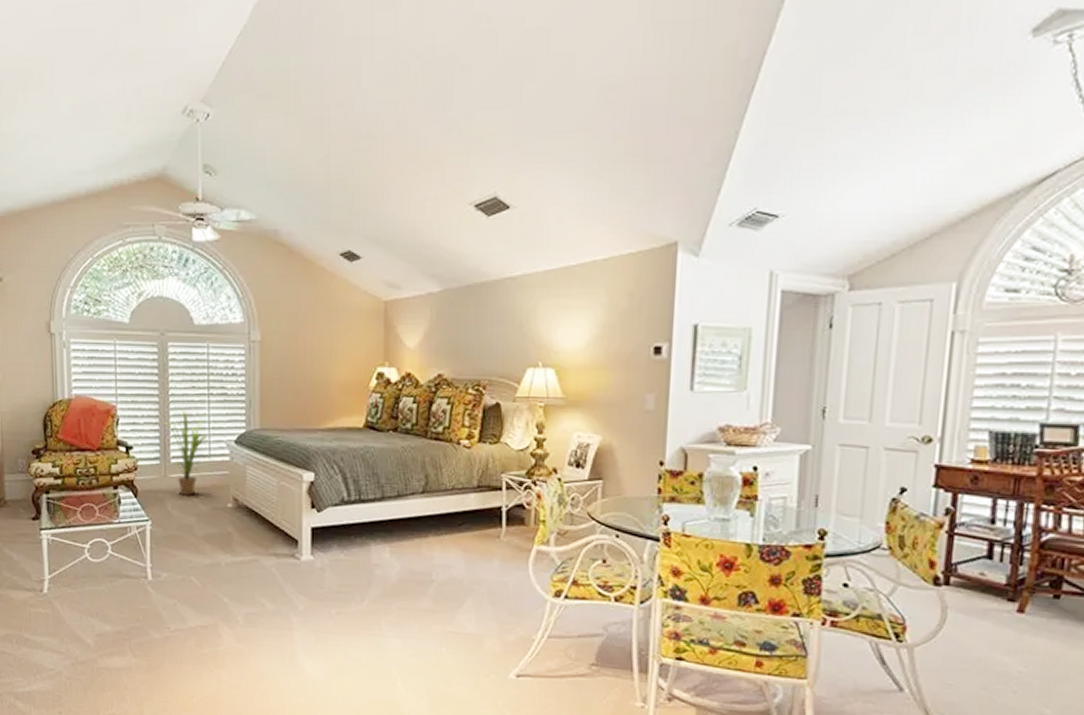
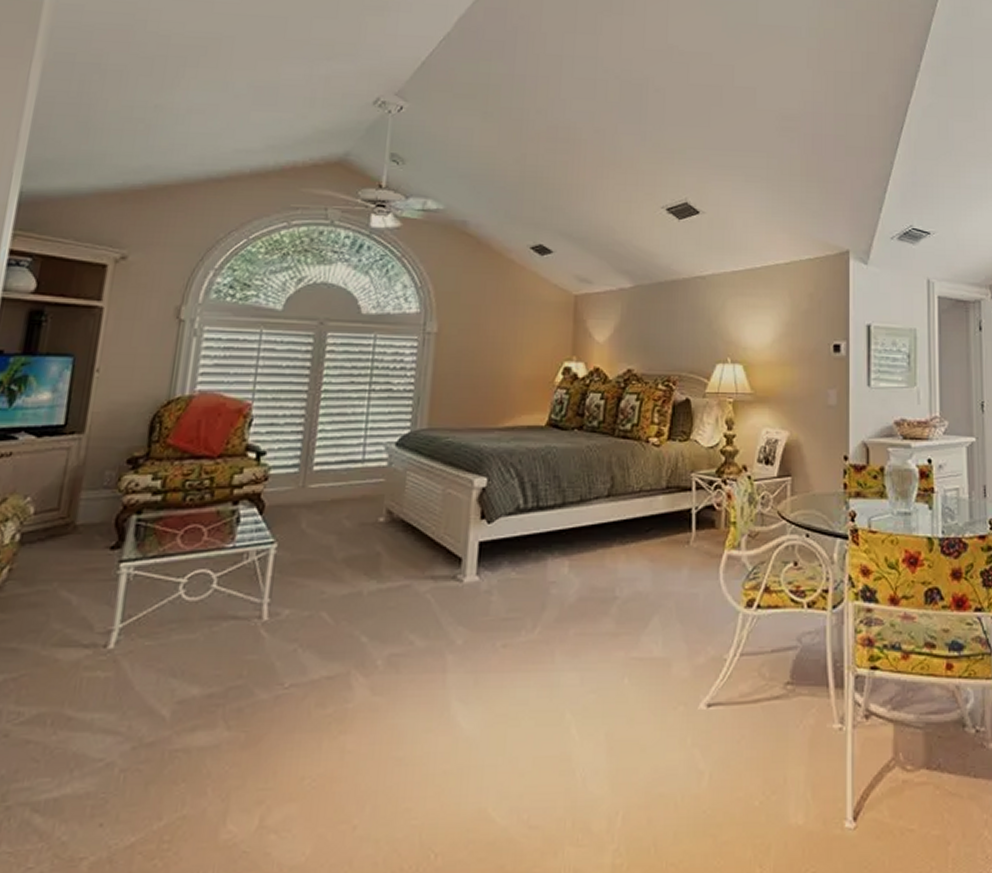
house plant: present [161,409,208,495] -> none [307,407,364,509]

